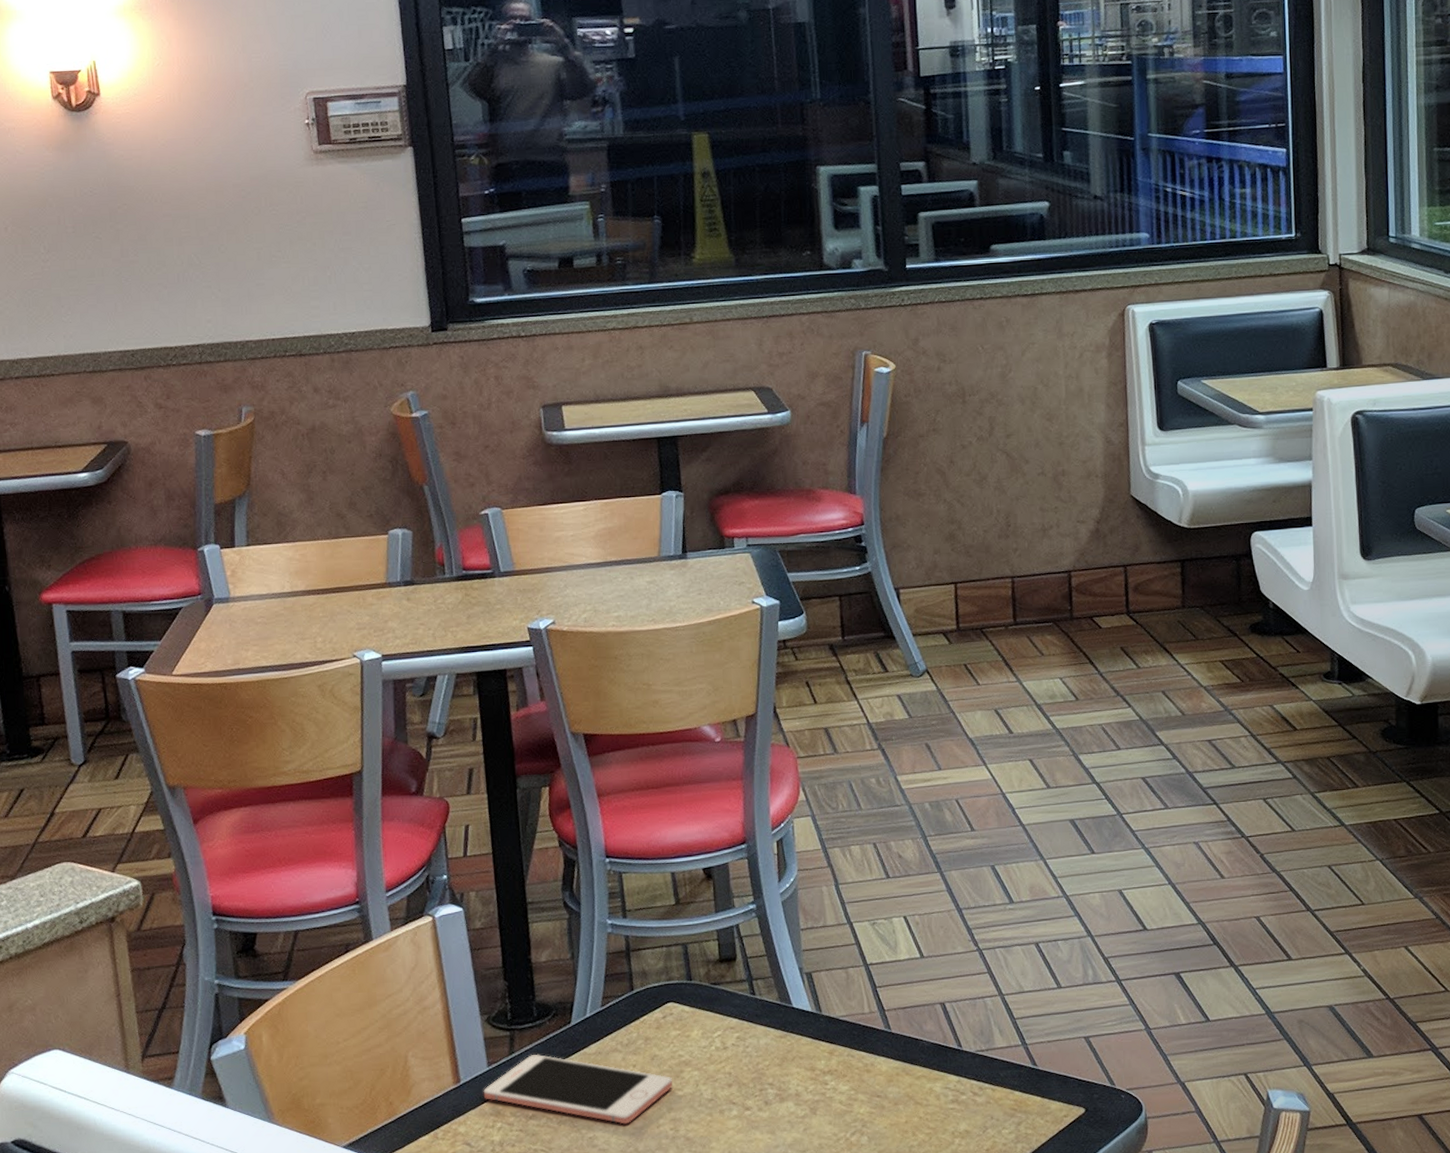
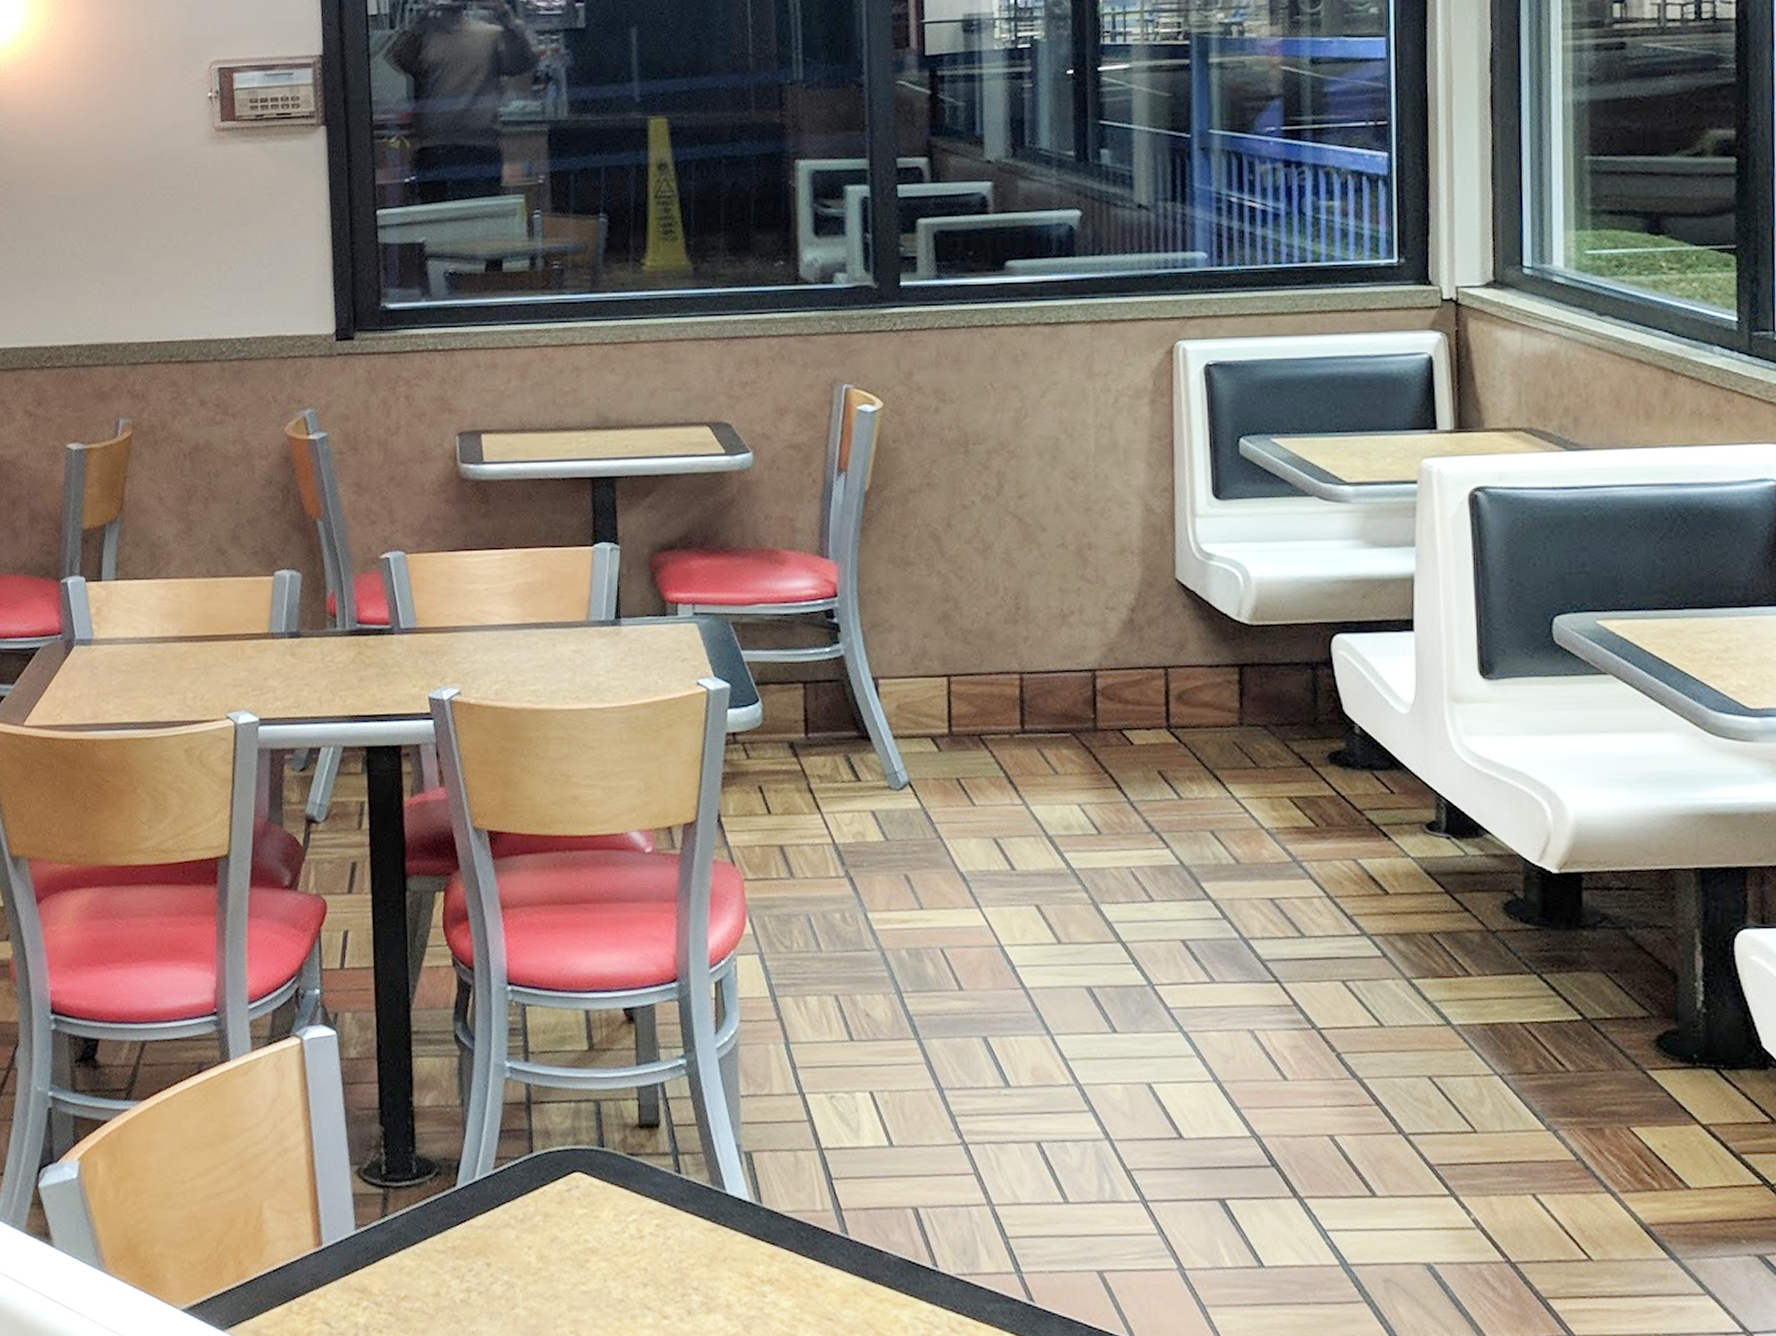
cell phone: present [483,1054,672,1125] -> none [348,1220,575,1320]

